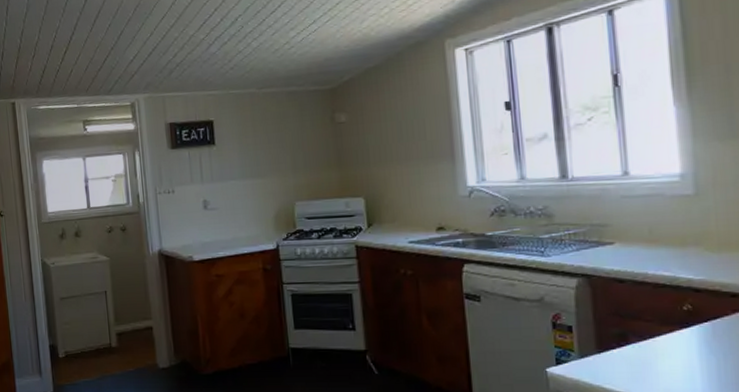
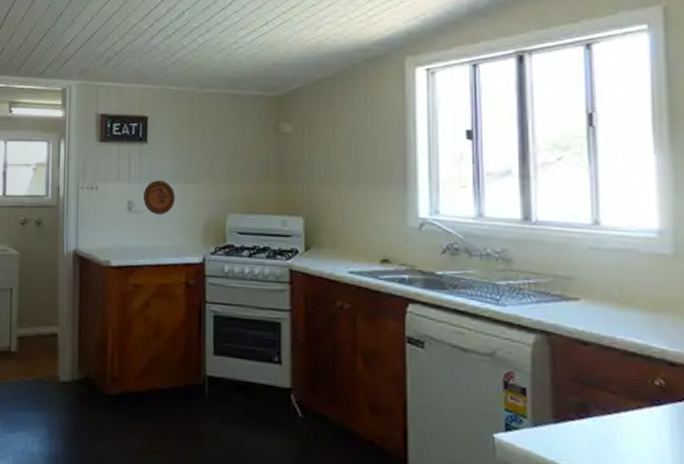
decorative plate: none [216,178,246,210] -> present [143,180,175,215]

